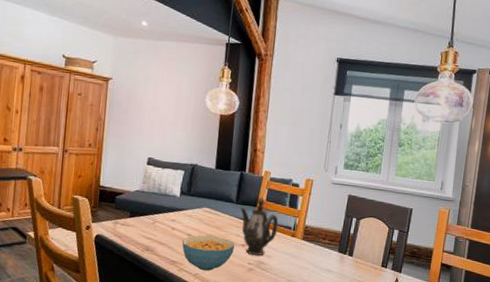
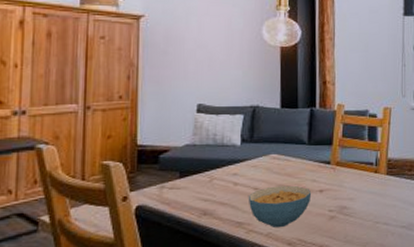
teapot: present [240,197,279,255] -> none [314,133,358,200]

